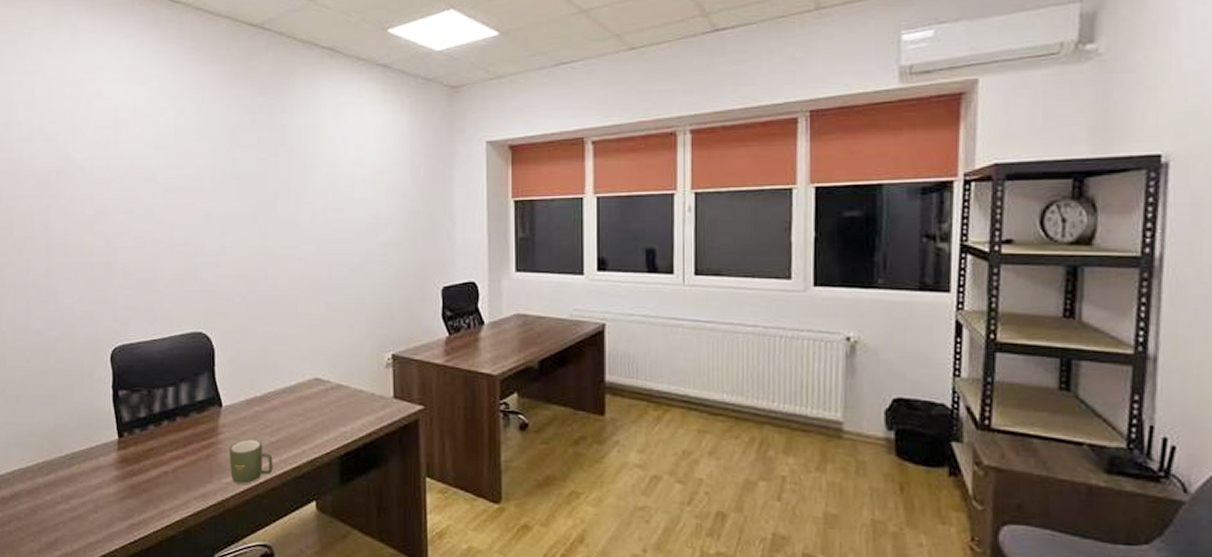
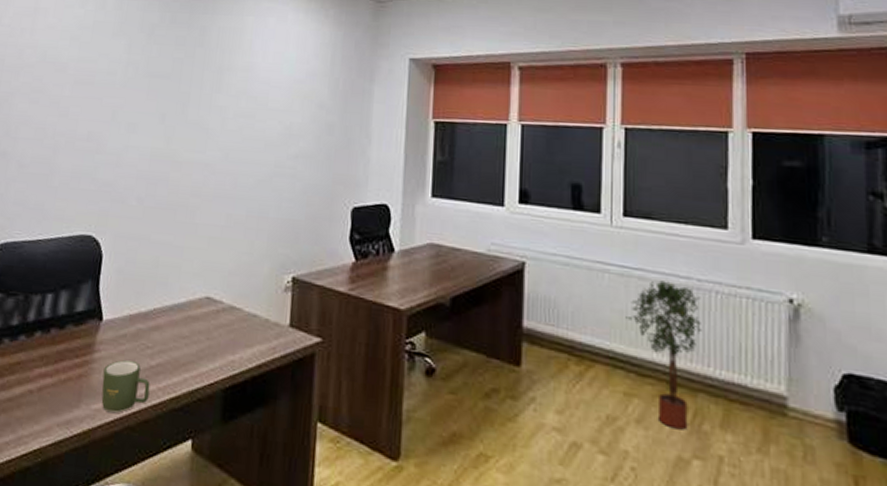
potted tree: none [698,330,767,457] -> present [625,280,702,430]

